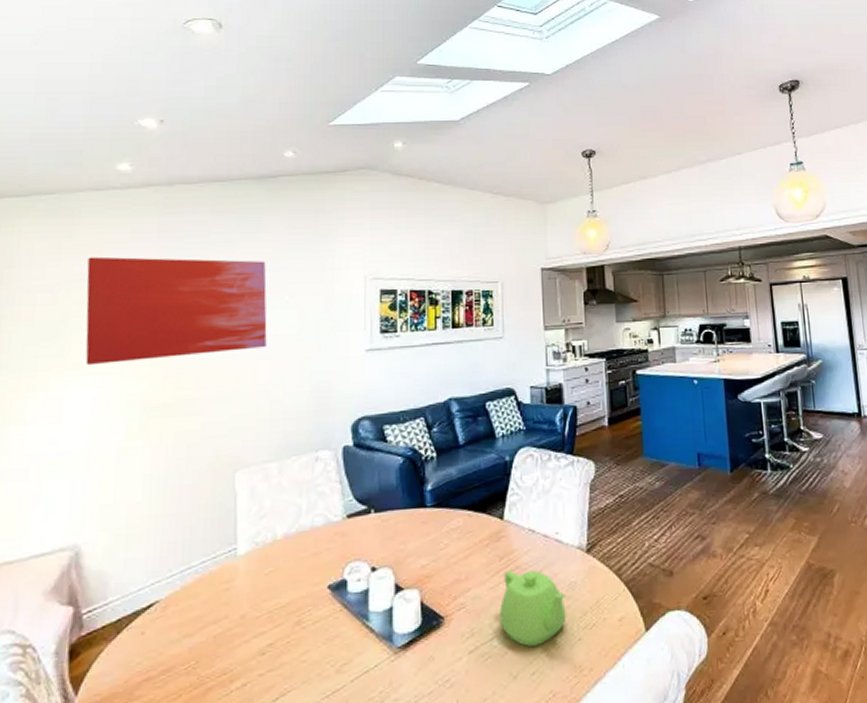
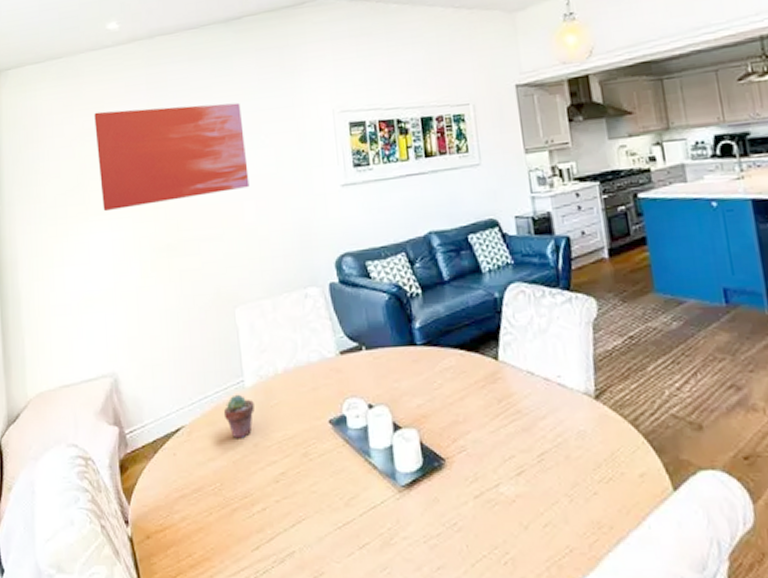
potted succulent: none [208,563,246,612] -> present [223,394,254,439]
teapot: present [500,570,566,648] -> none [503,414,578,498]

